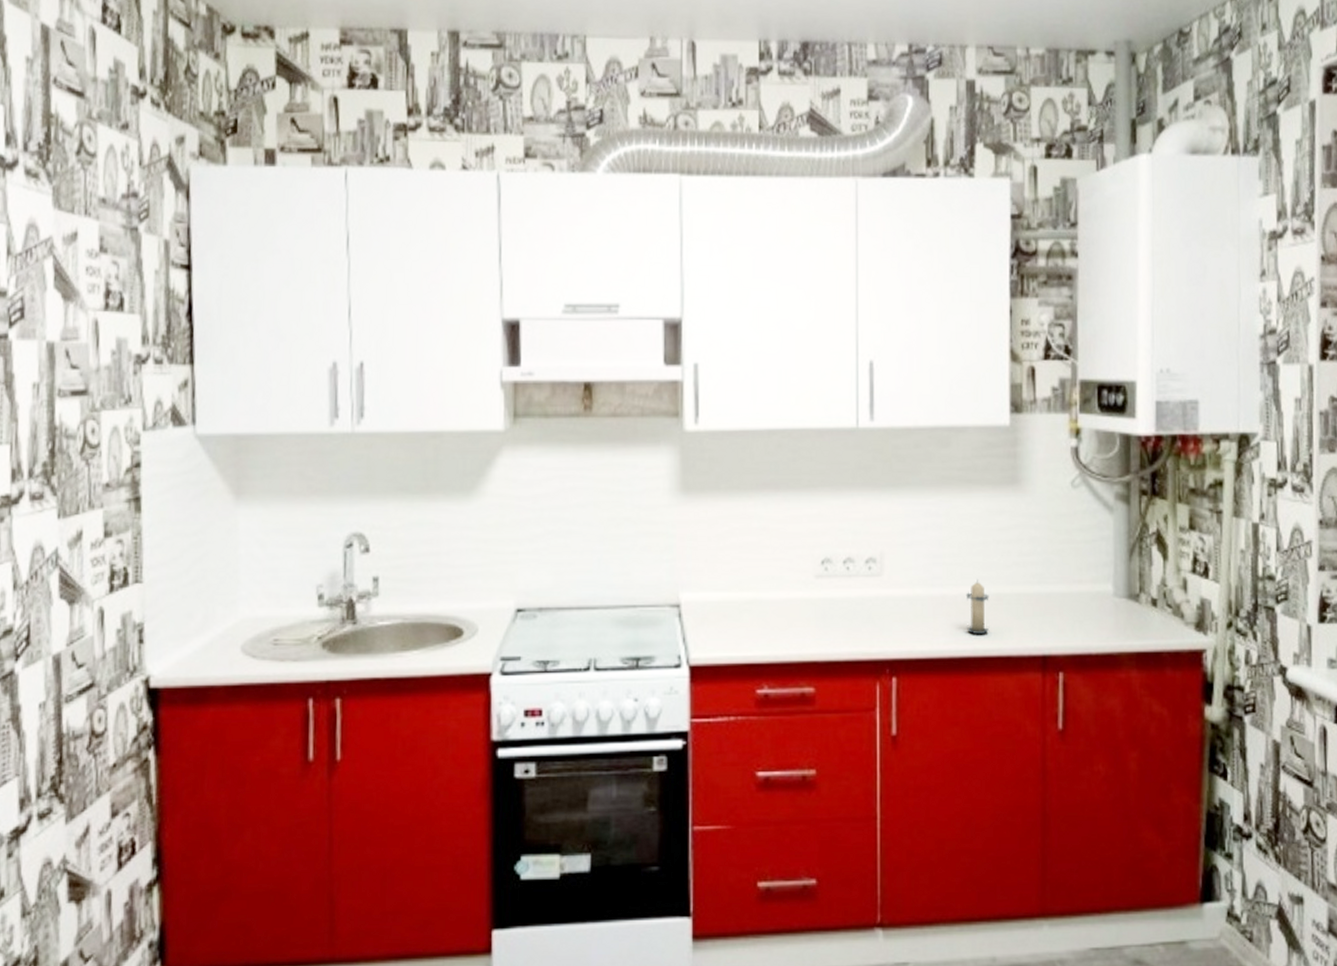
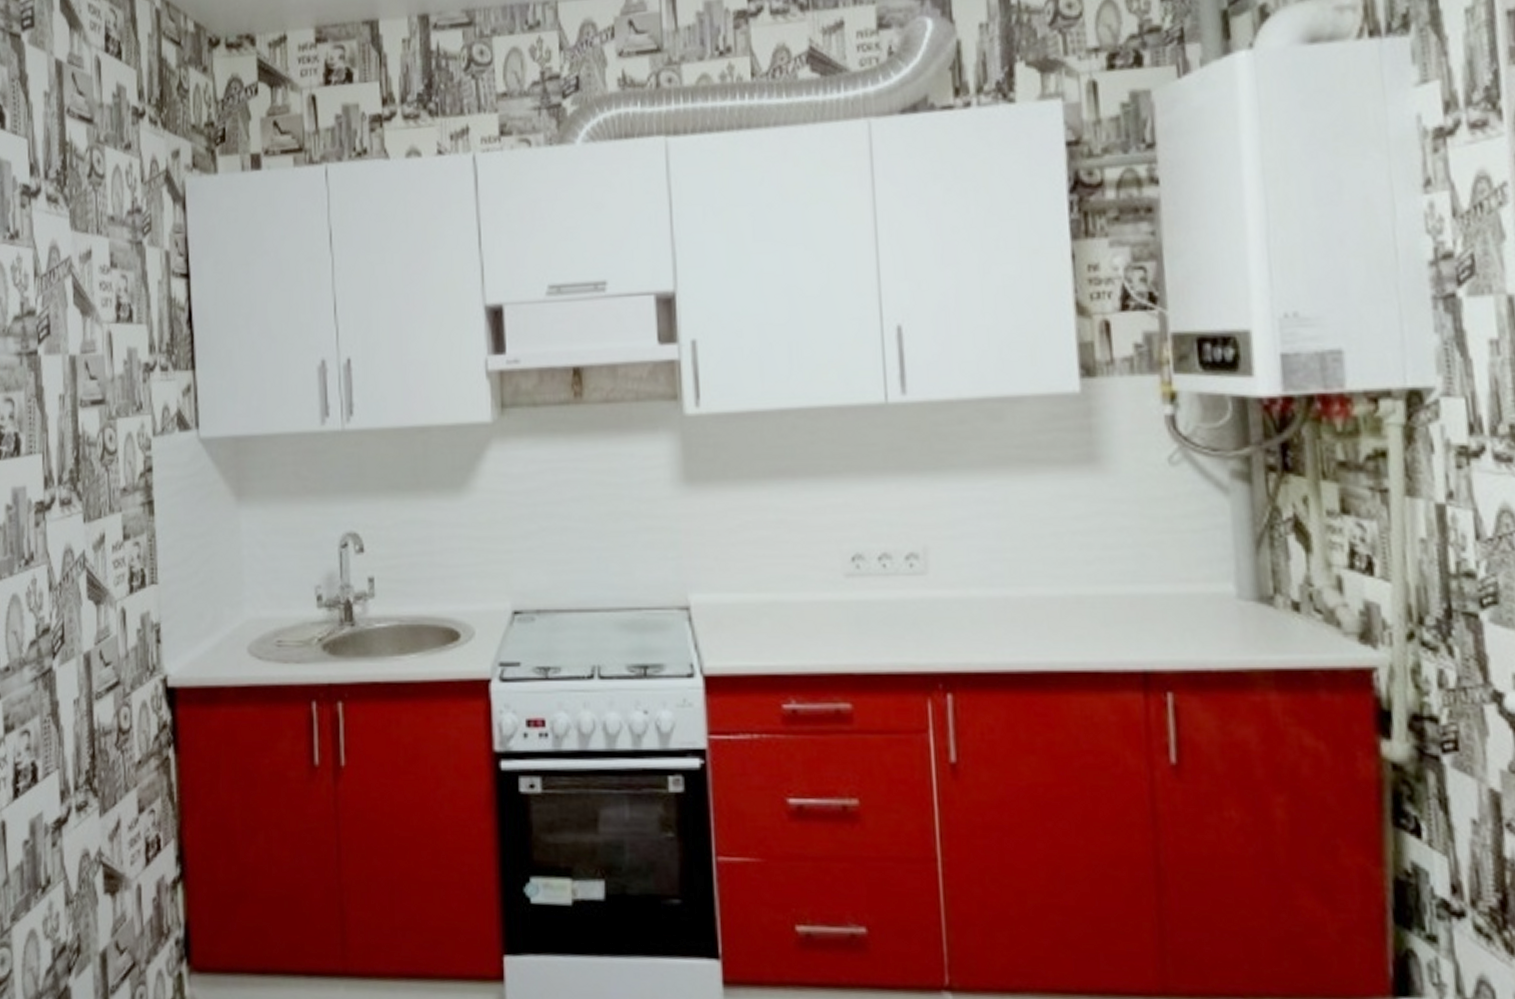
candle: present [965,579,989,634] -> none [1035,578,1068,644]

